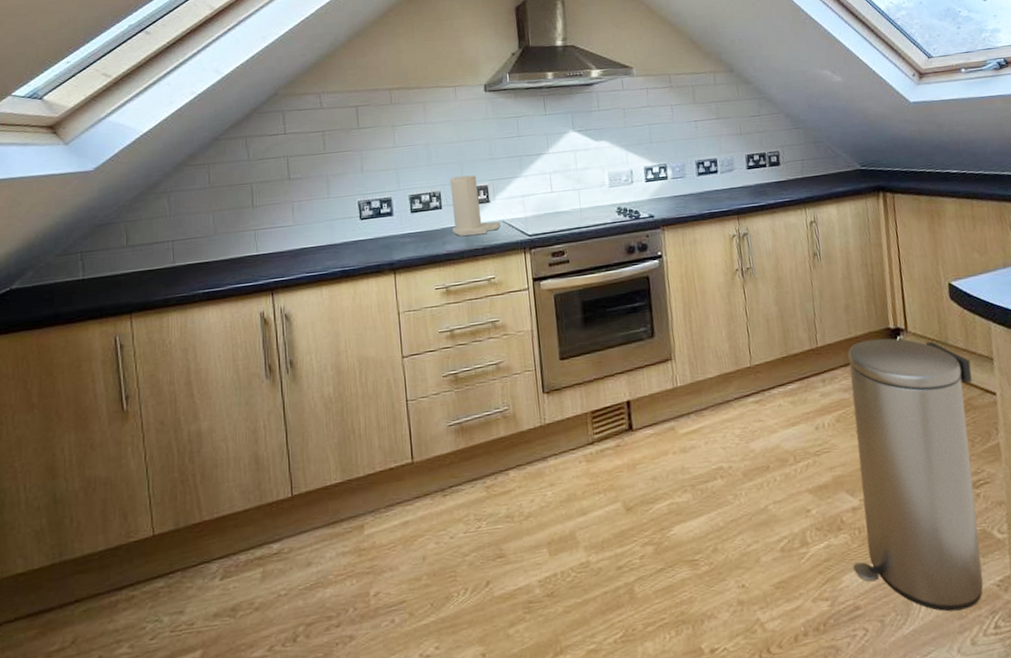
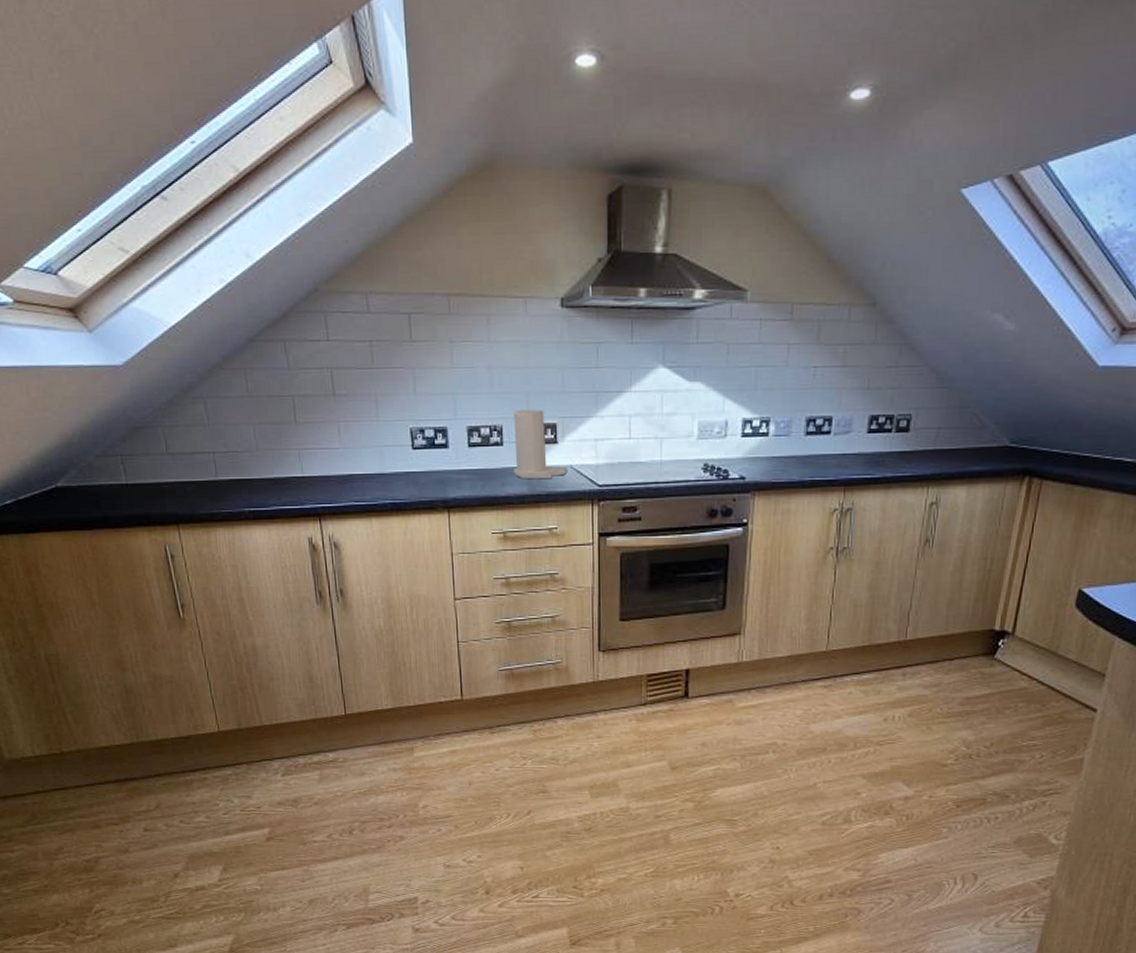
pedal bin: present [848,338,984,612] -> none [892,639,1077,898]

